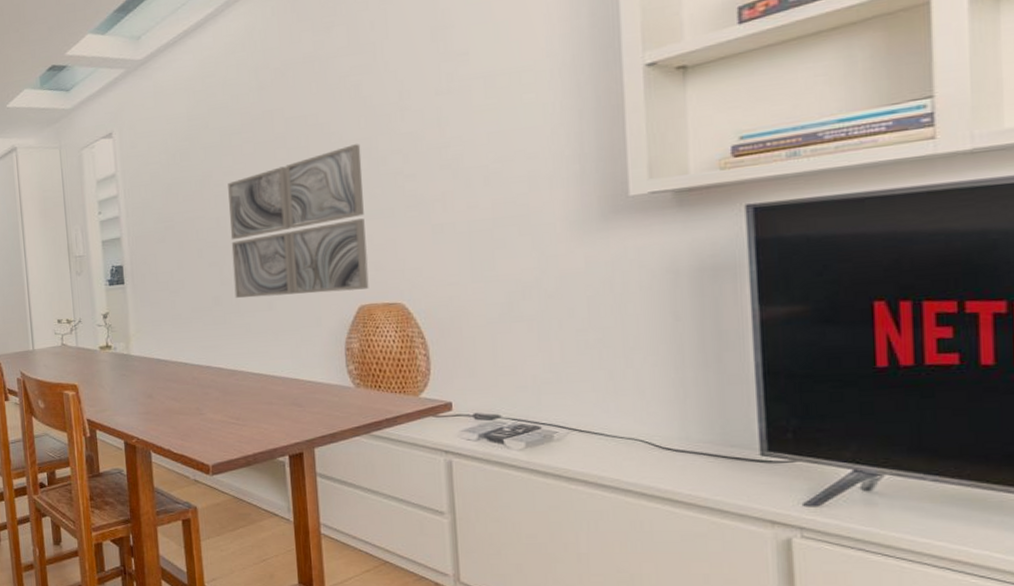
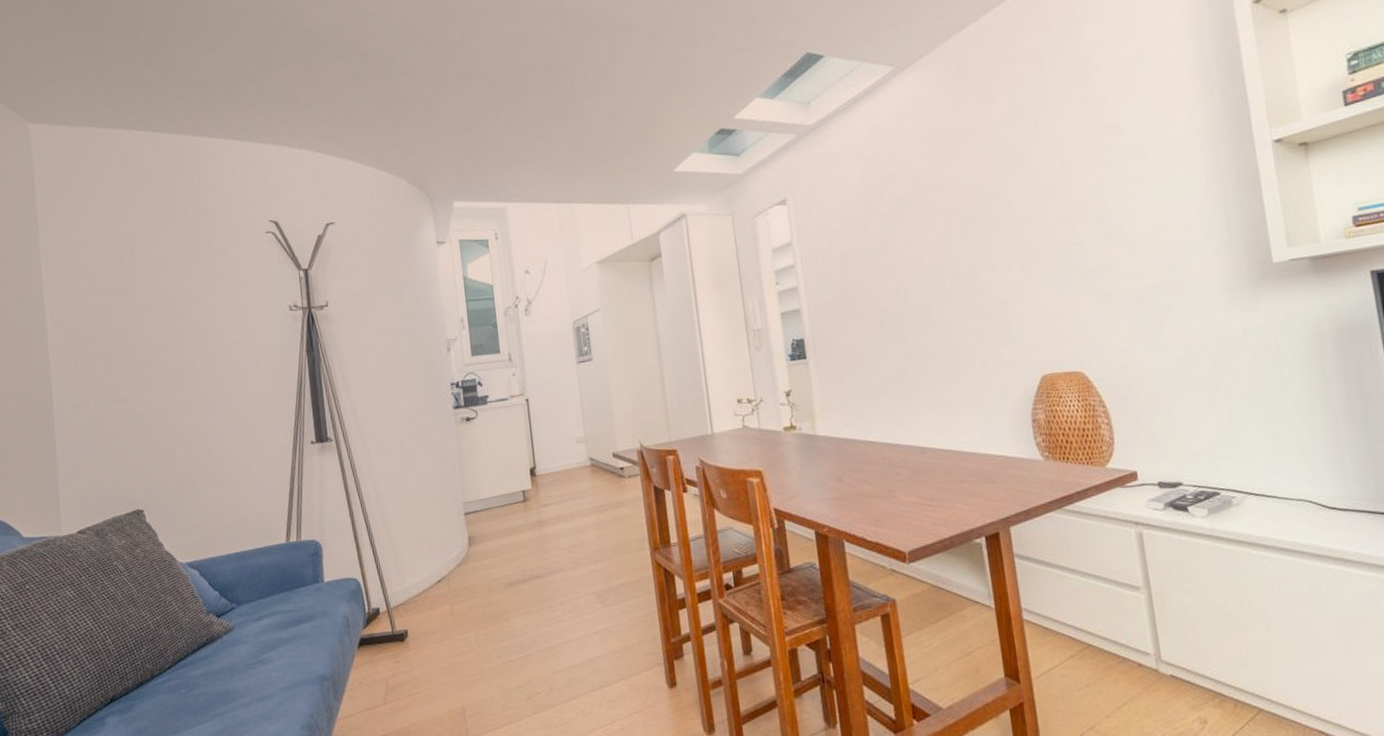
wall art: present [228,144,369,298] -> none [905,212,1050,371]

